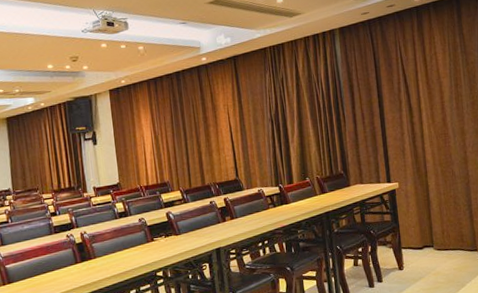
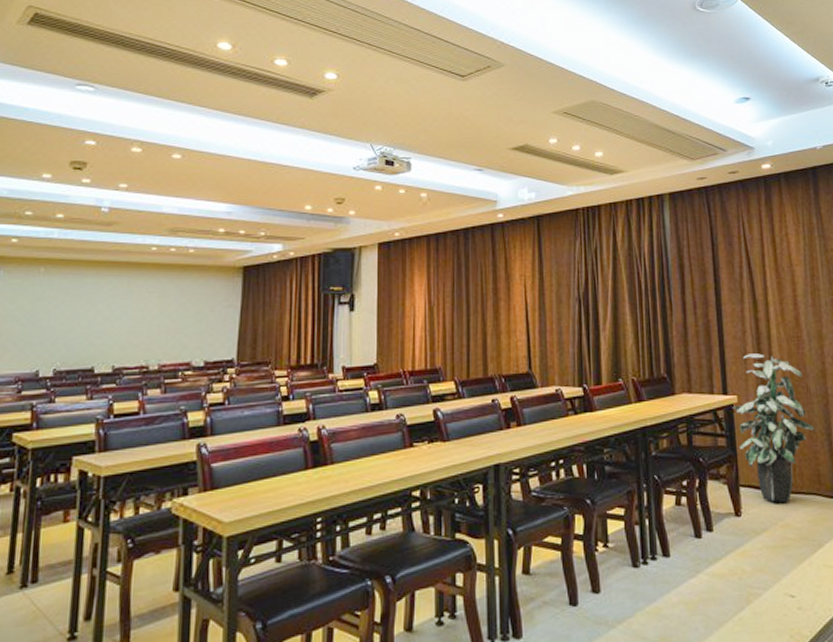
indoor plant: none [395,149,459,258] -> present [732,353,815,504]

